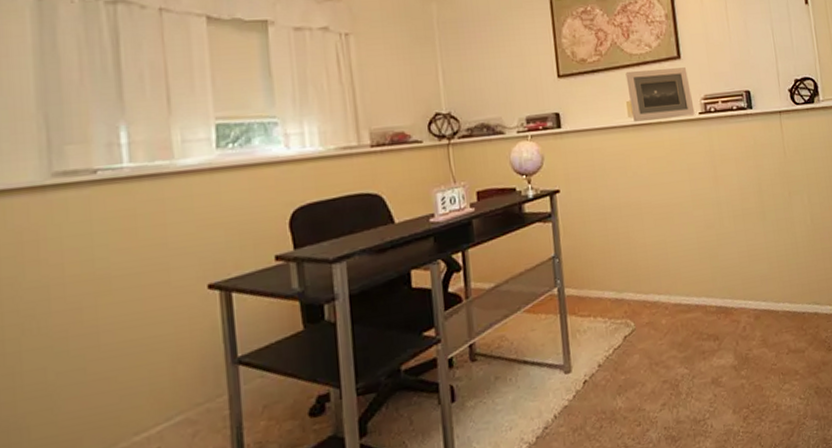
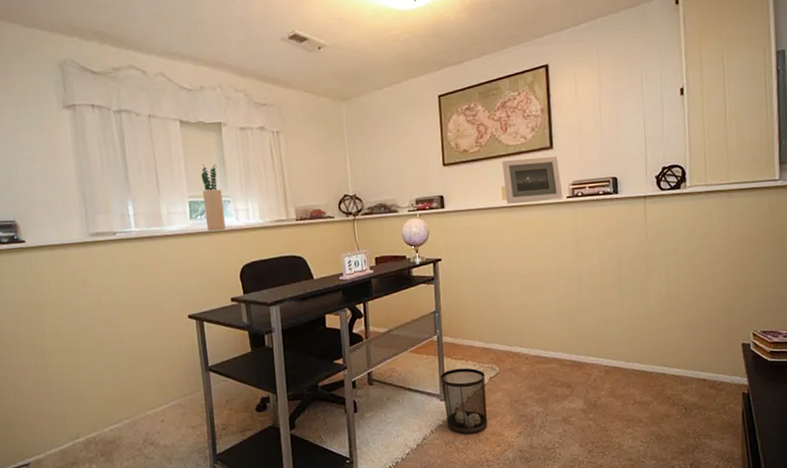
vase: none [235,73,270,164] -> present [201,163,226,231]
waste bin: none [563,326,625,415] -> present [440,368,488,434]

